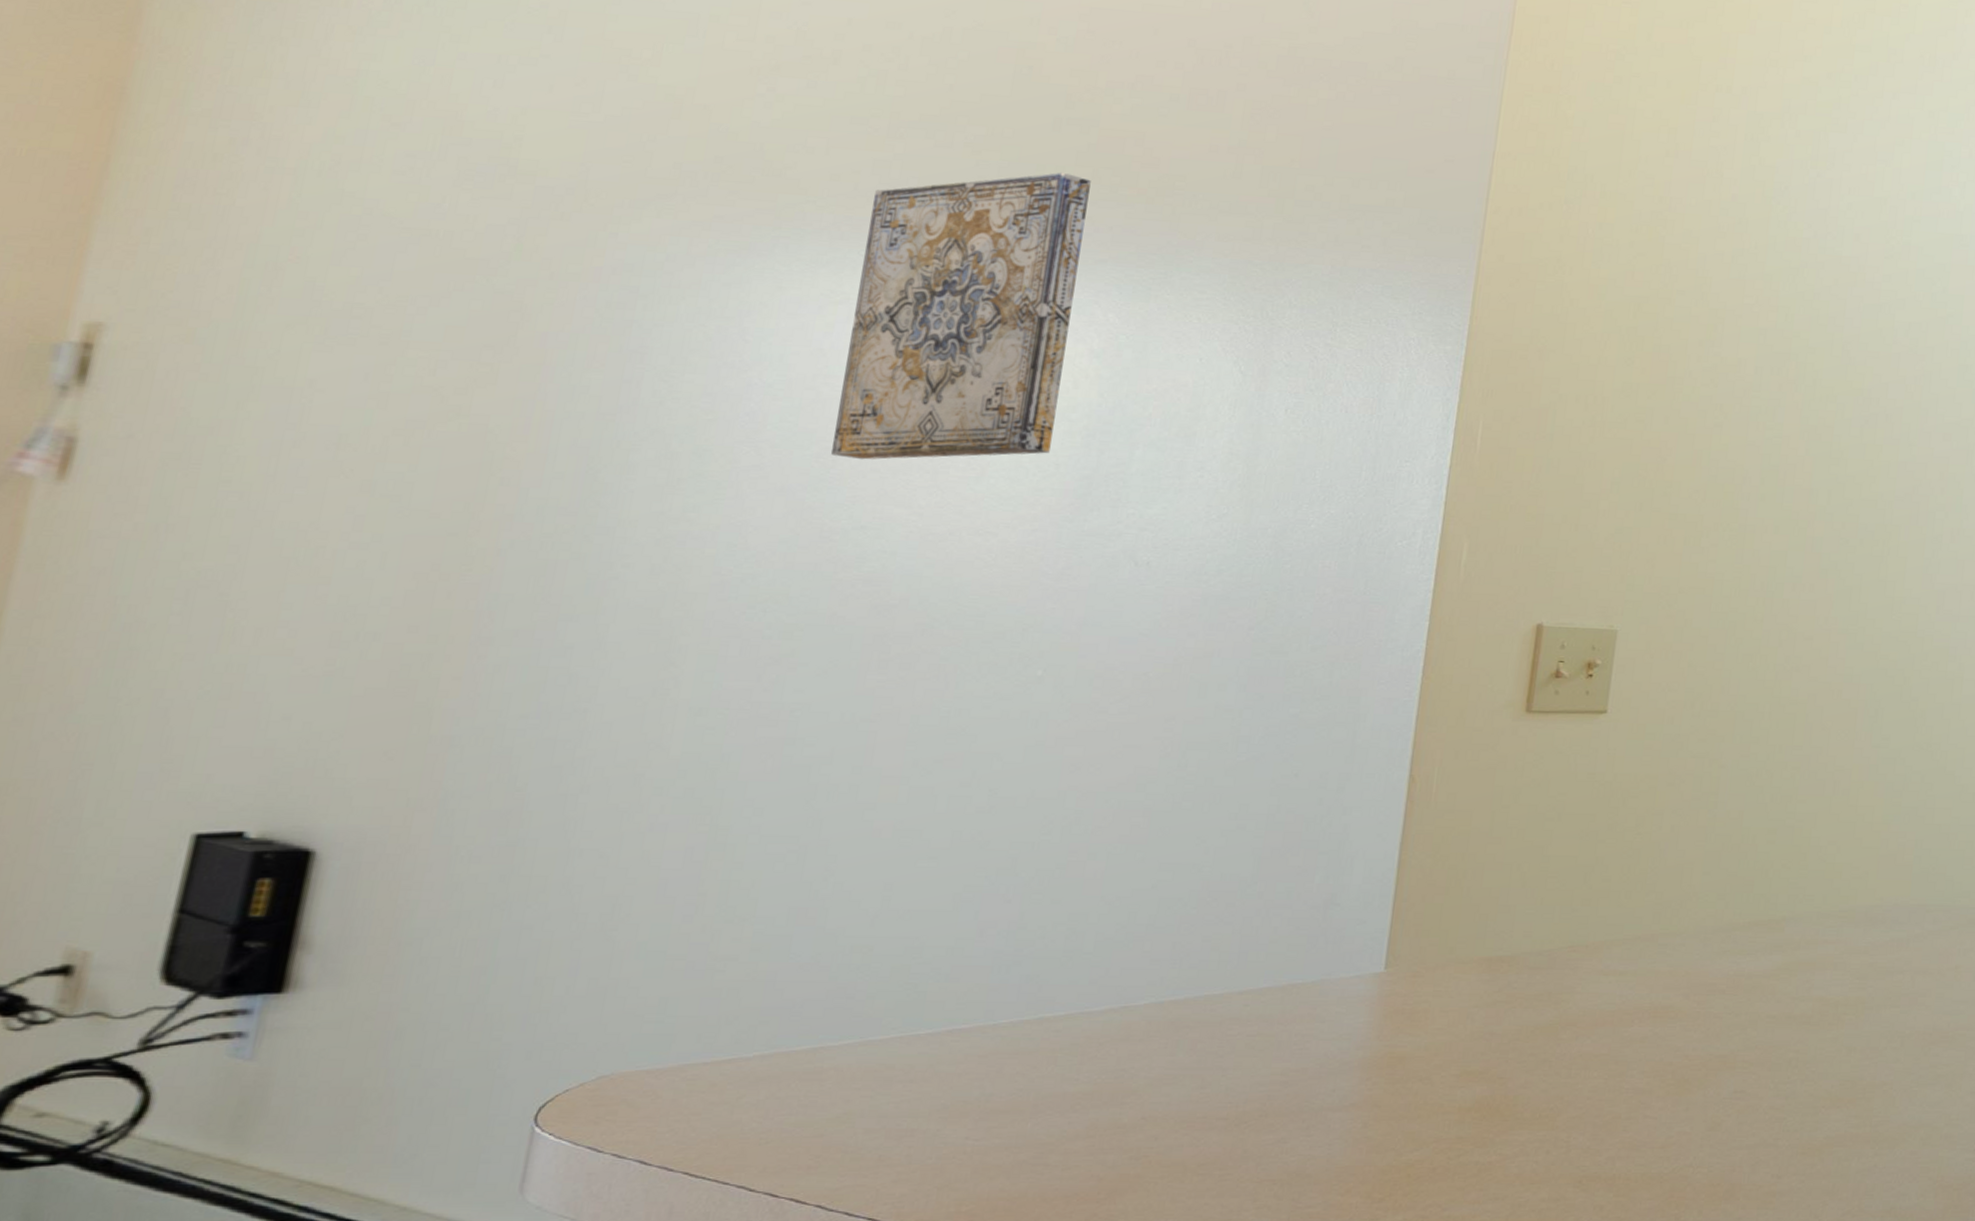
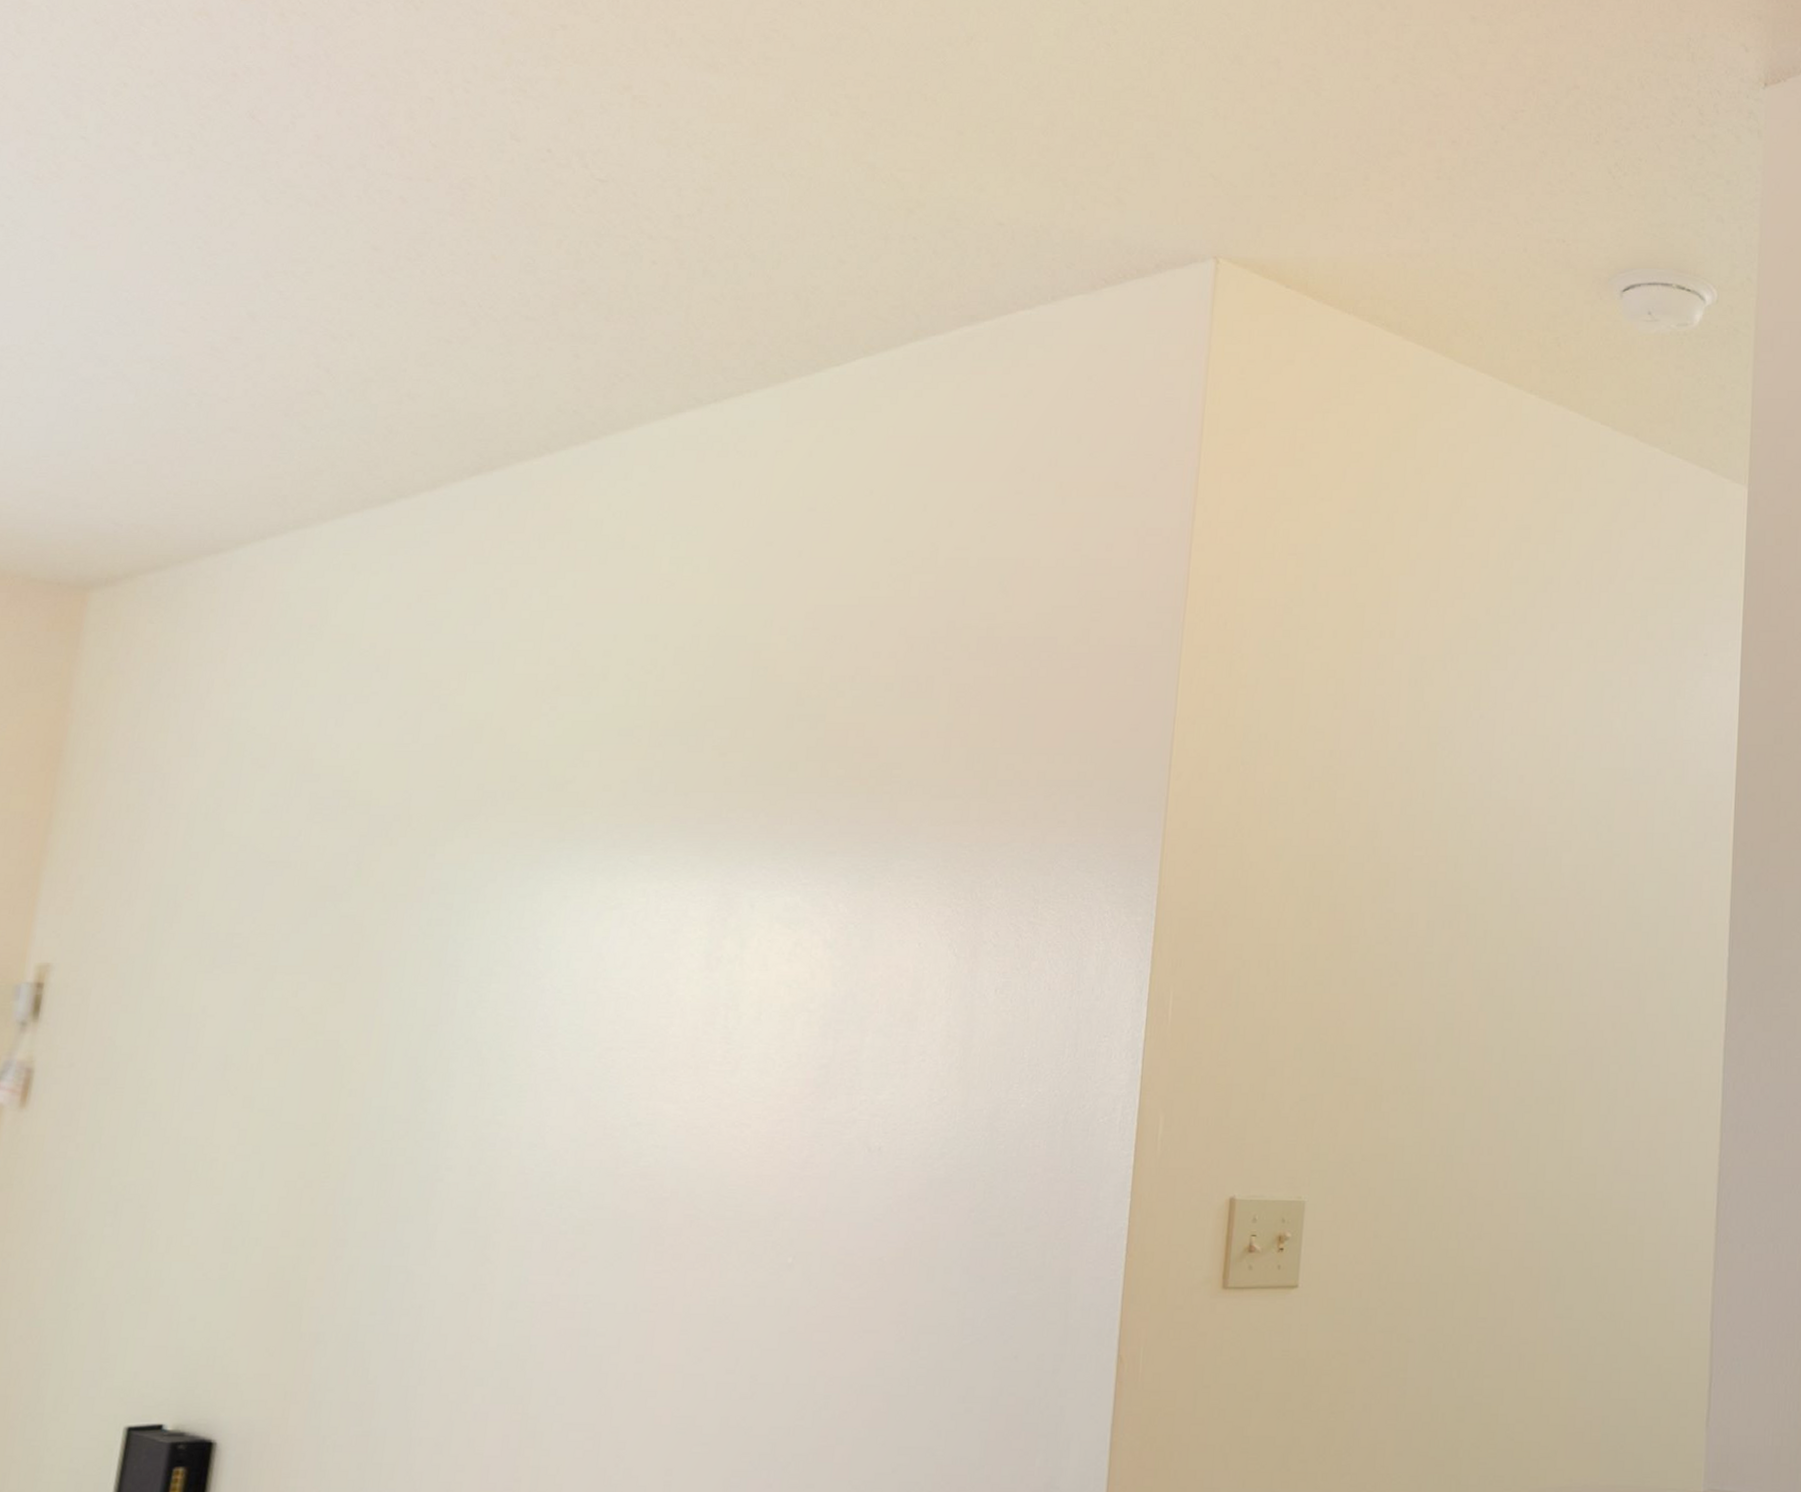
wall art: present [831,172,1091,460] -> none [611,768,820,1058]

